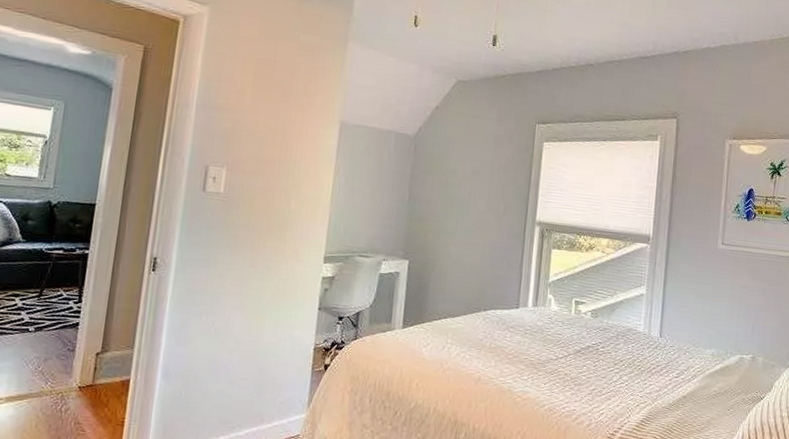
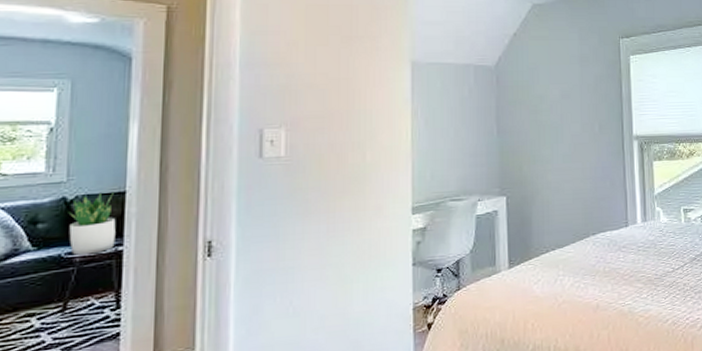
planter: none [50,201,87,253] -> present [68,192,116,255]

